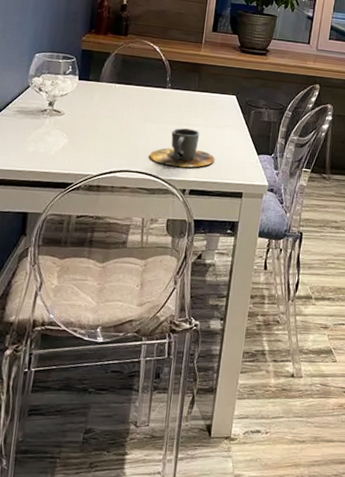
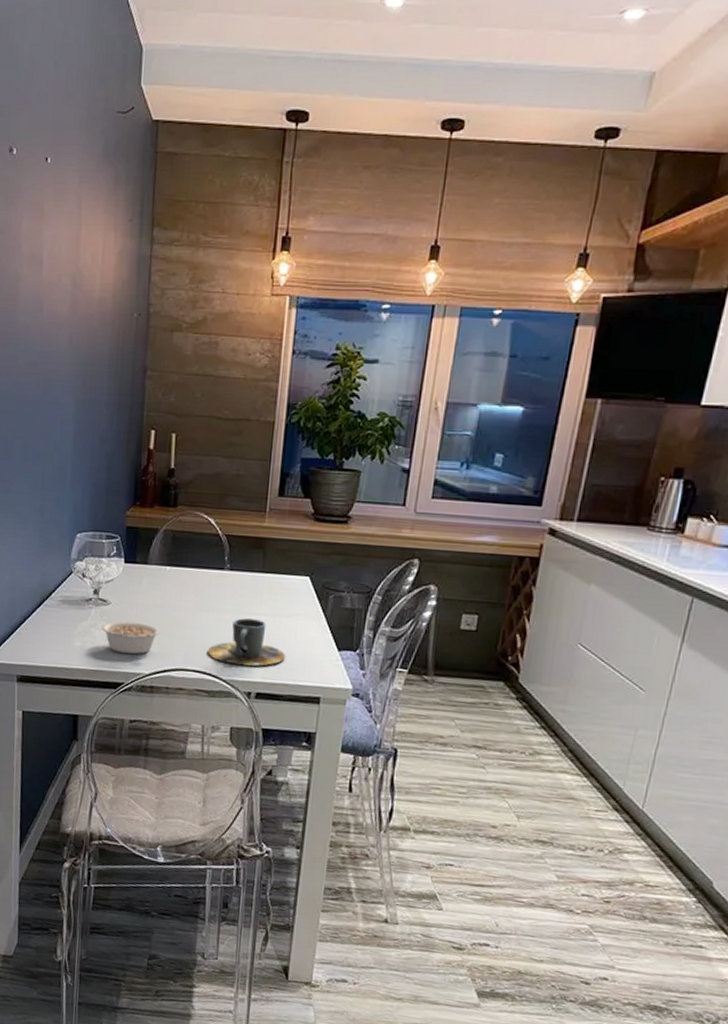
legume: none [54,129,109,159] -> present [101,620,161,655]

